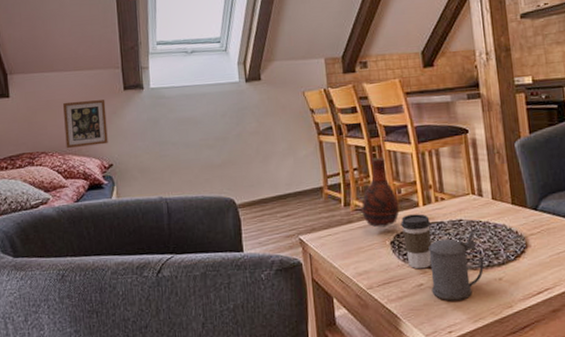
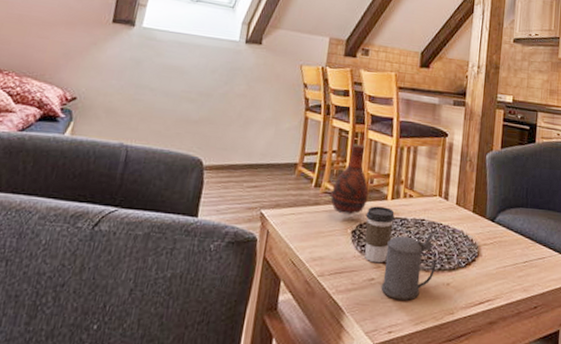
picture frame: present [63,100,108,149] -> none [27,20,88,75]

